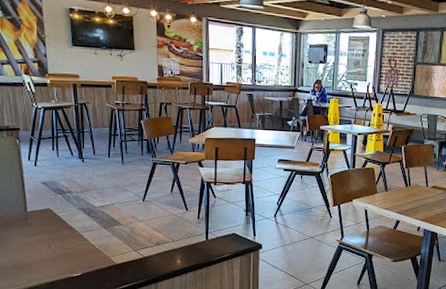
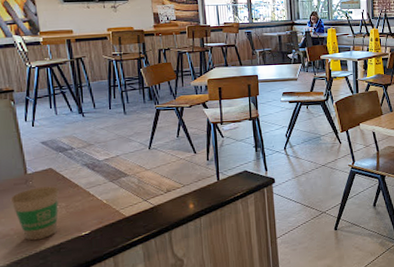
paper cup: none [10,225,55,276] -> present [10,186,59,241]

